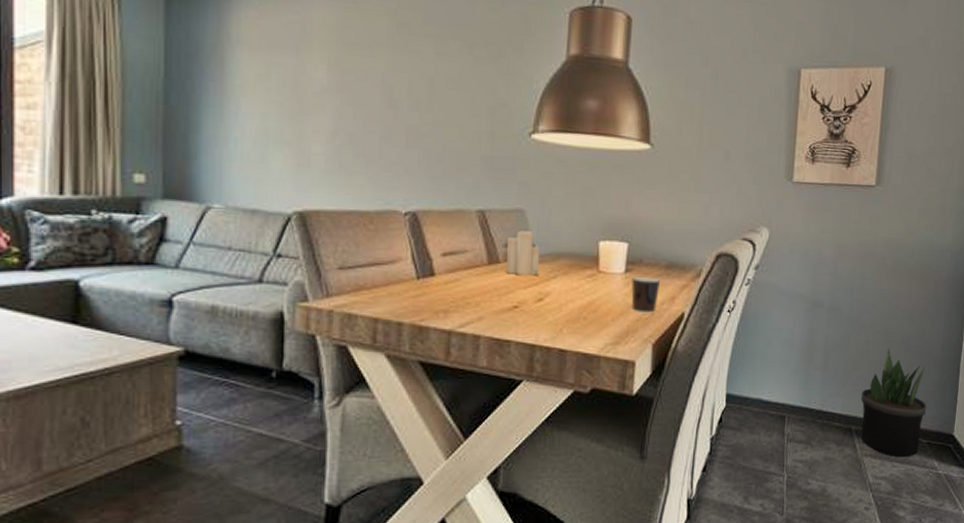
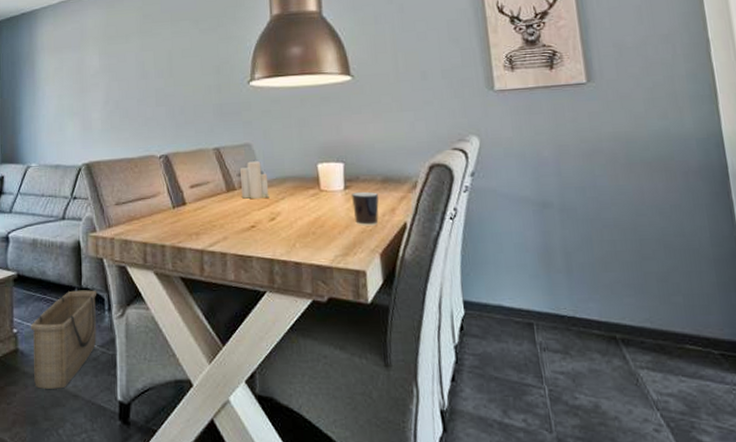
basket: none [202,373,305,493] -> present [30,290,97,389]
planter: present [860,348,927,458] -> none [619,247,710,371]

